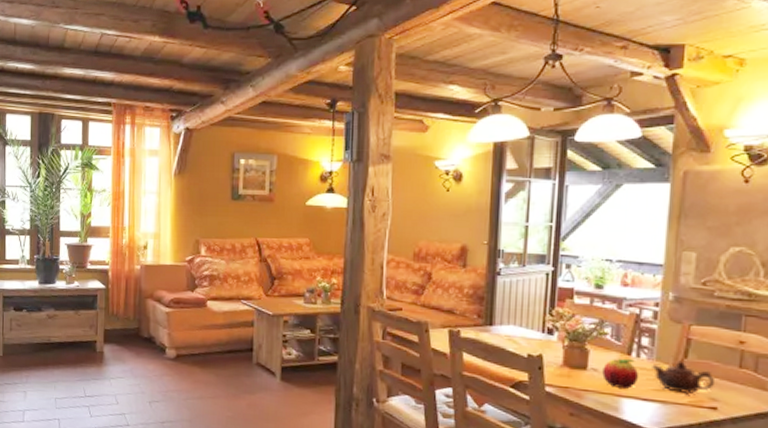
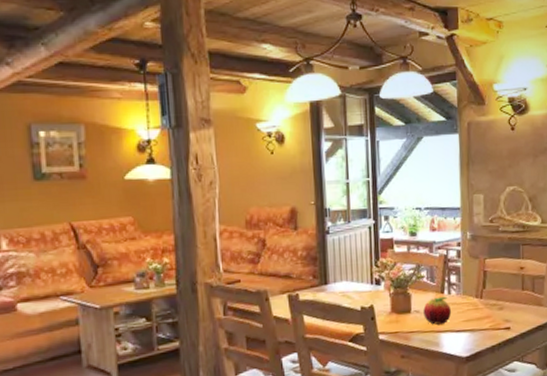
teapot: present [652,360,716,394] -> none [460,291,507,320]

